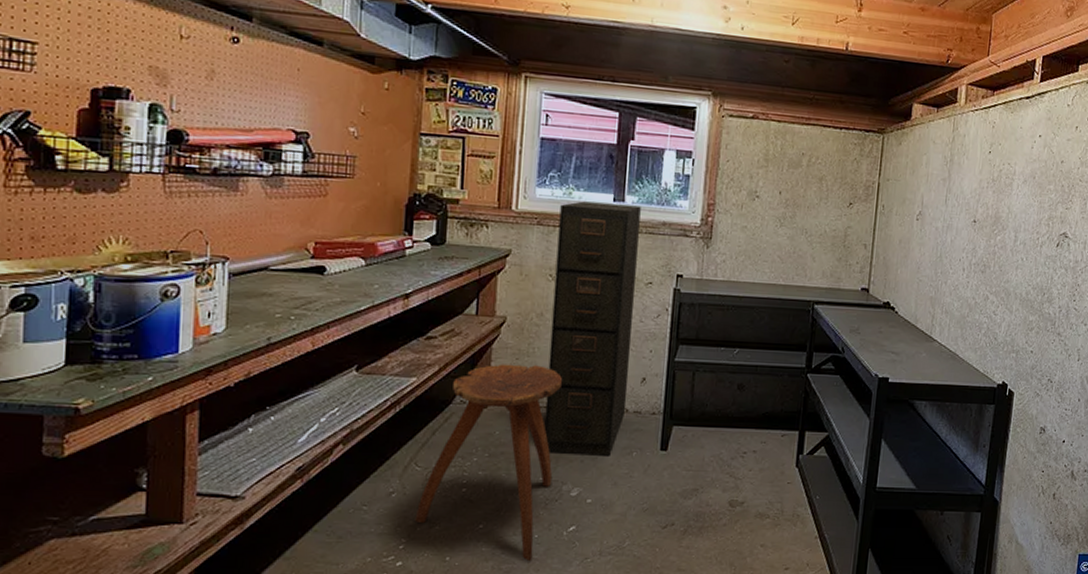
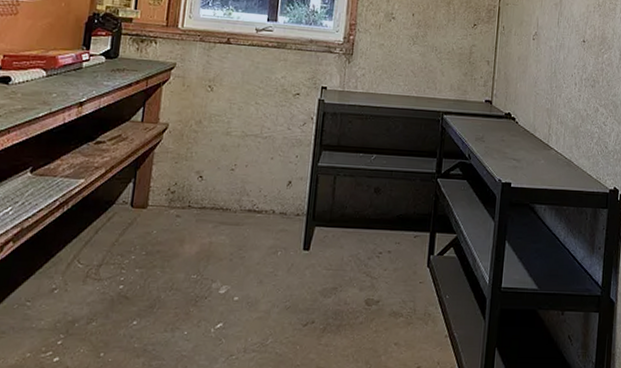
stool: present [414,364,562,562] -> none [73,167,216,359]
filing cabinet: present [544,201,641,456] -> none [197,21,291,255]

